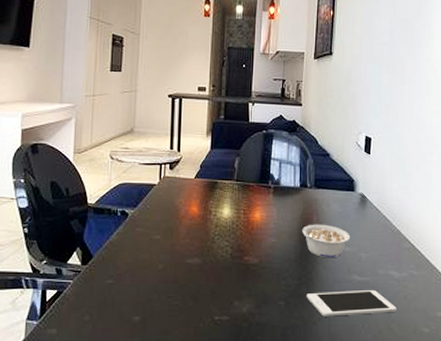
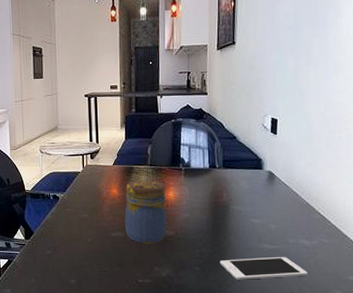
jar: none [204,198,252,273] -> present [125,181,167,244]
legume: present [302,224,351,258] -> none [213,200,260,230]

